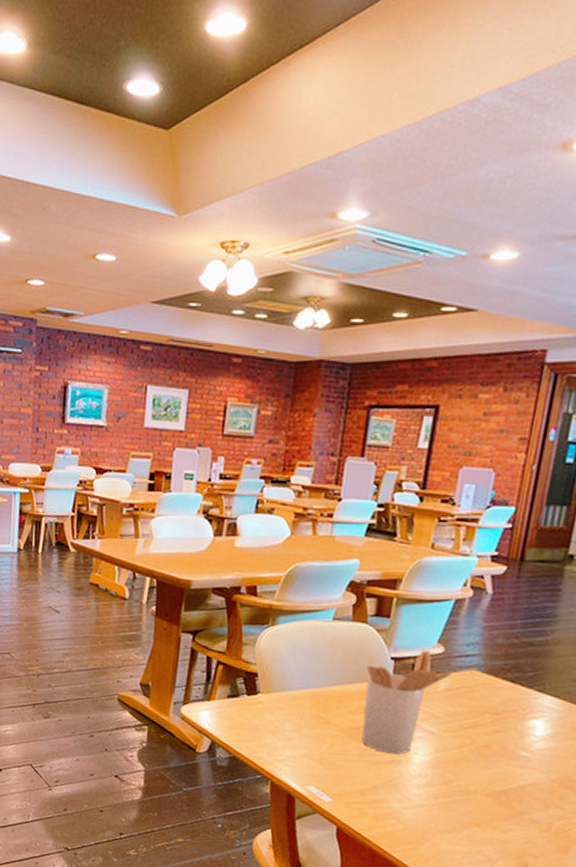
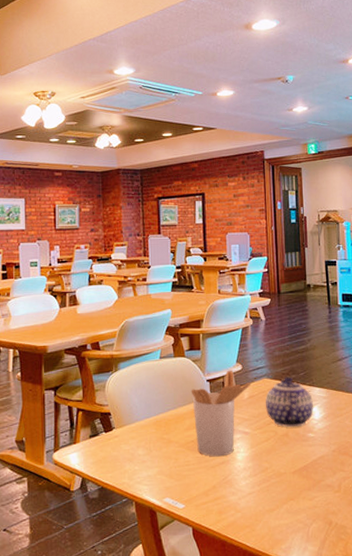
teapot: none [466,673,539,741] -> present [266,377,313,428]

